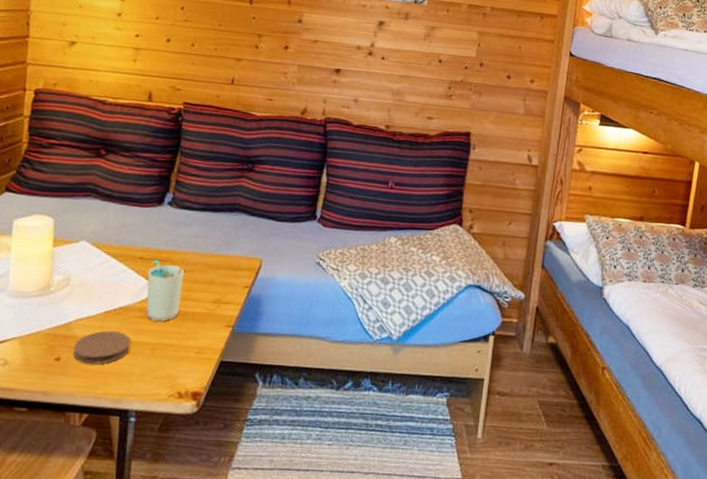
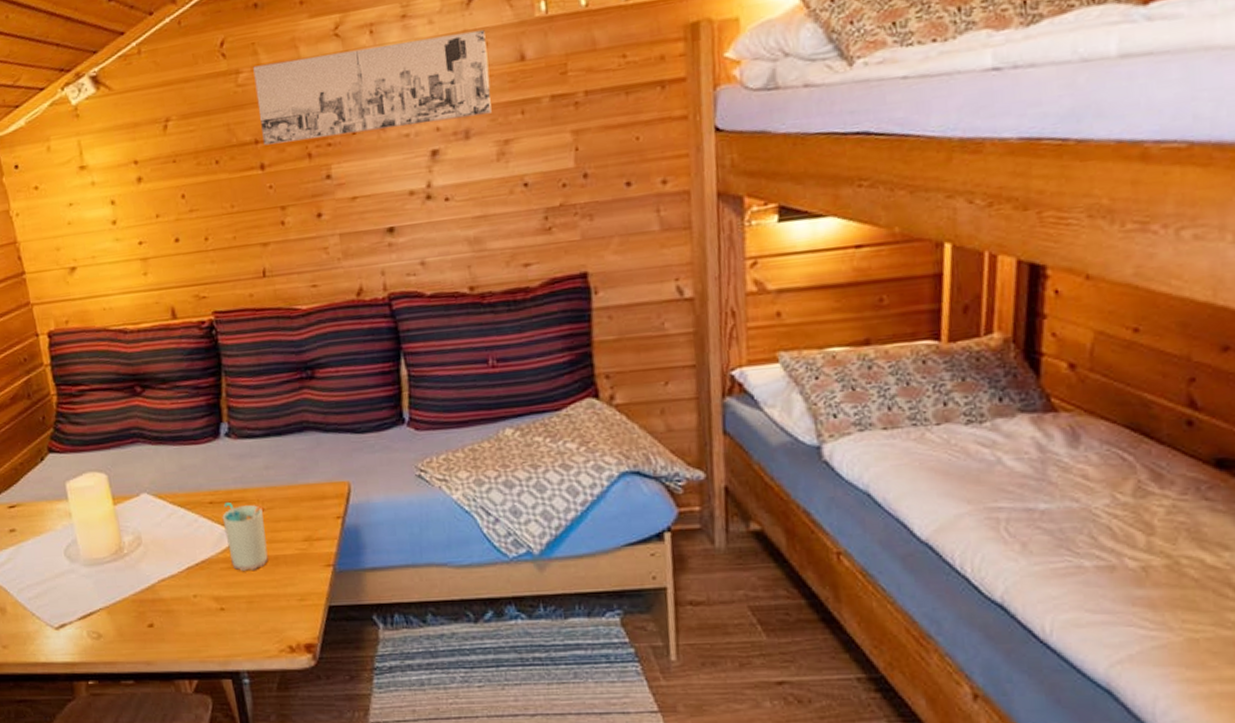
coaster: present [73,331,131,364] -> none [163,588,225,627]

